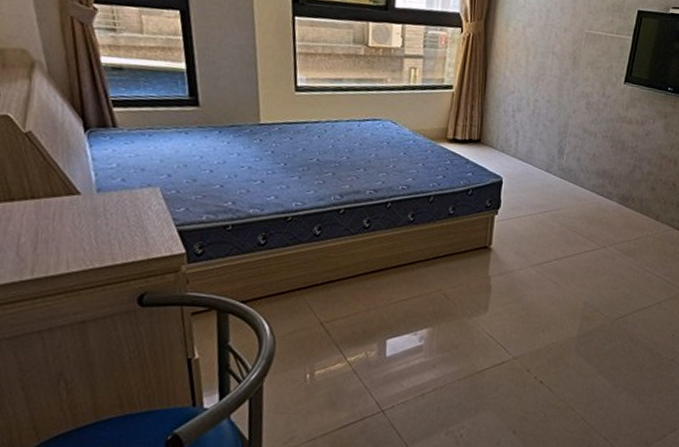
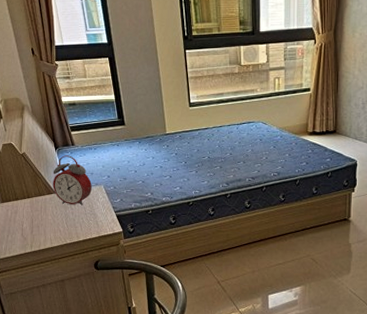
alarm clock: none [76,140,142,214] -> present [53,155,92,206]

